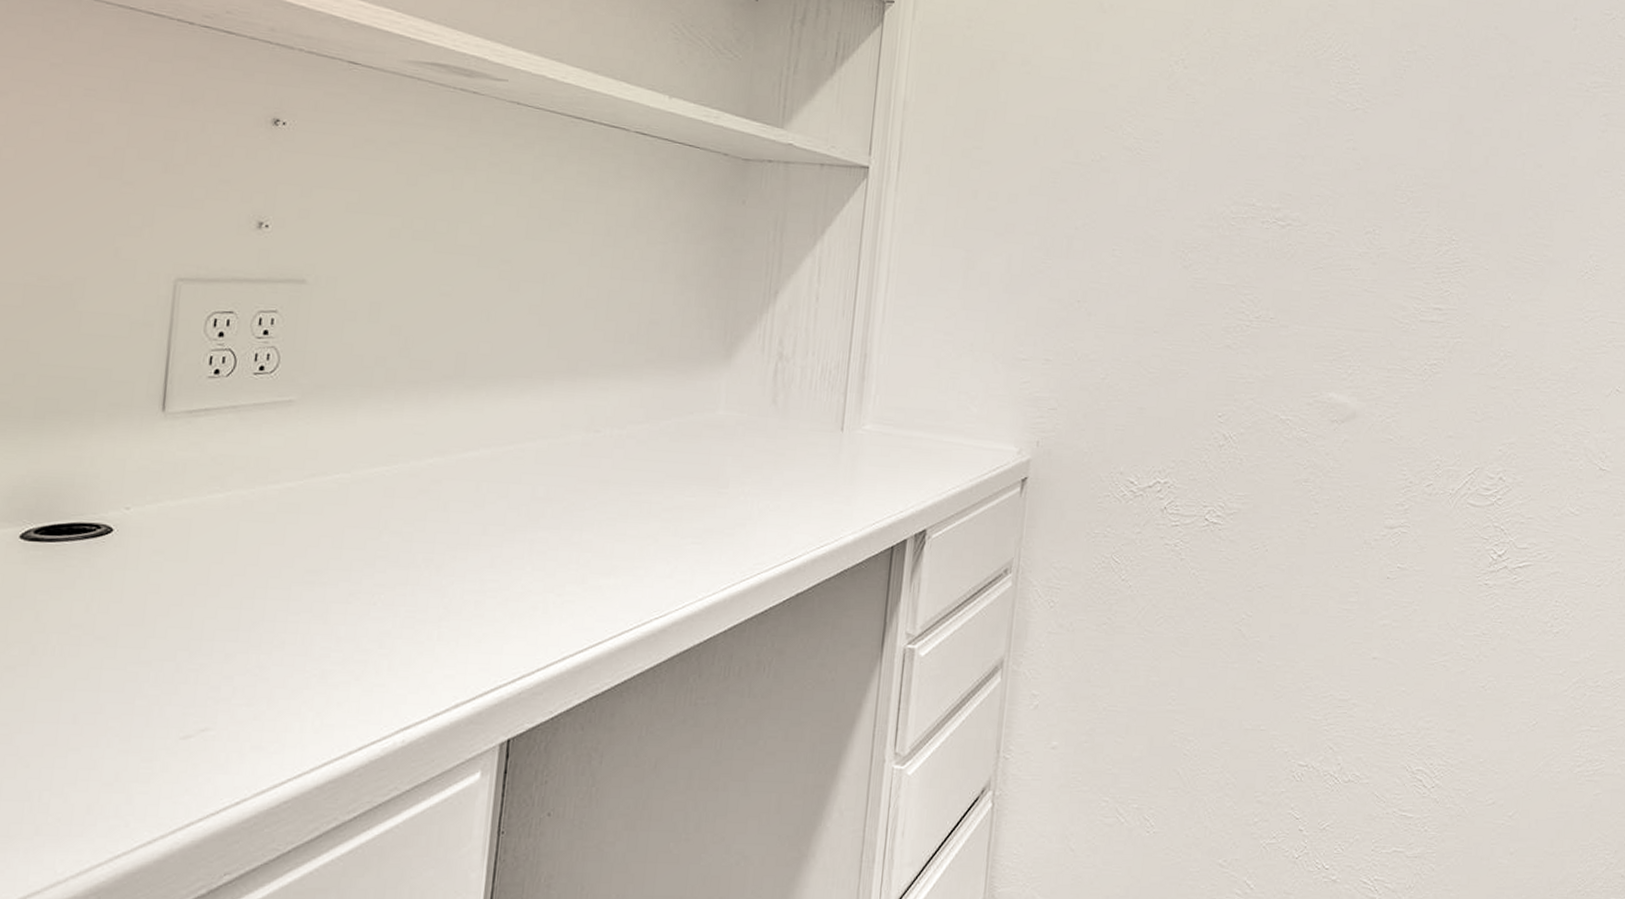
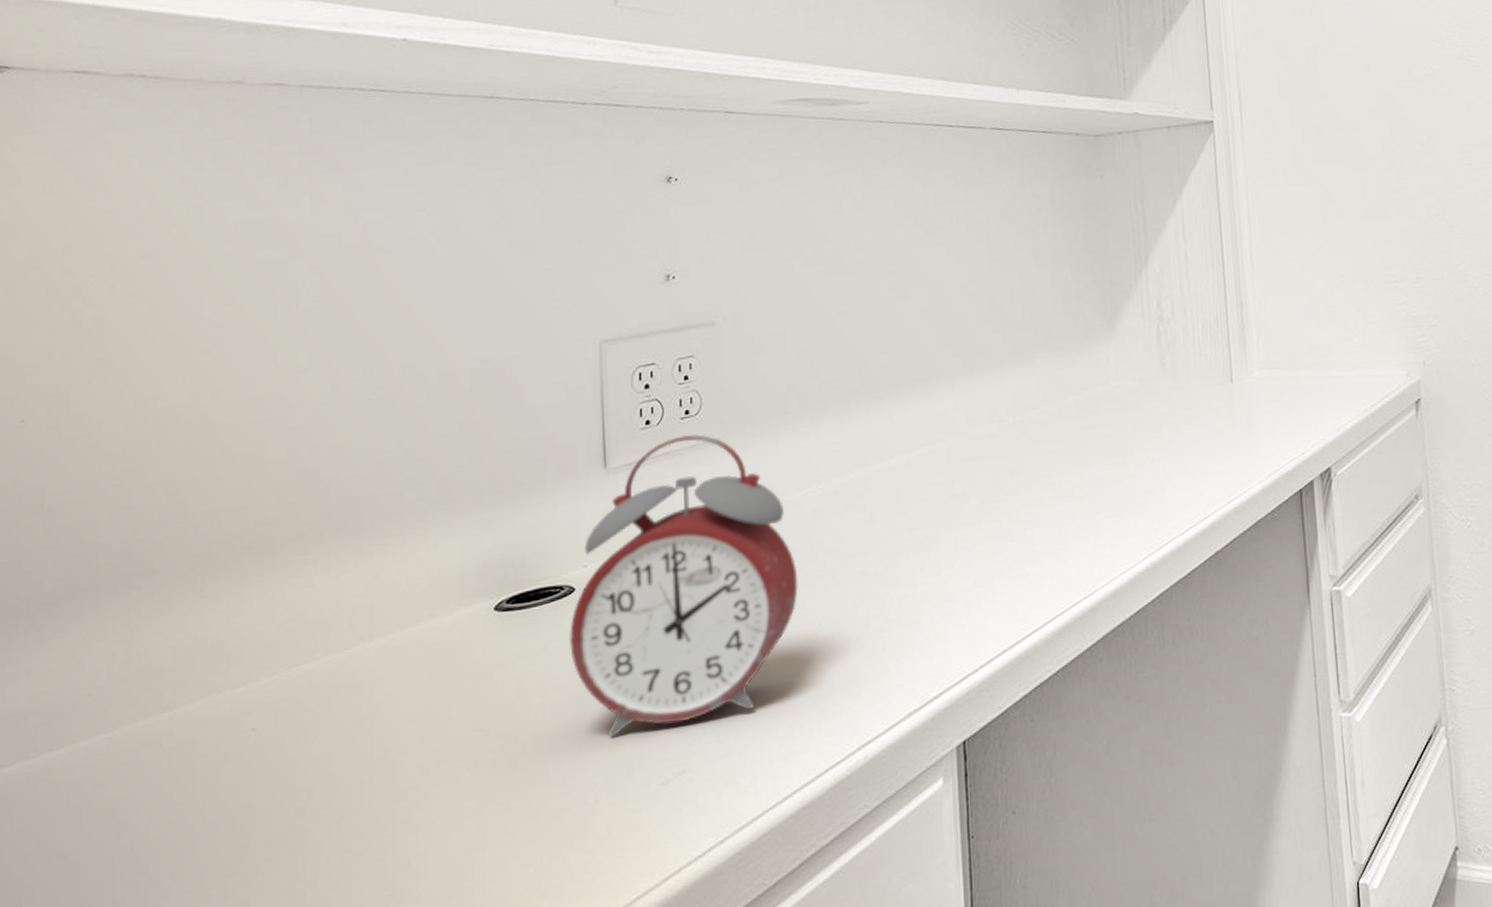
alarm clock: none [99,390,359,684] -> present [569,434,798,737]

